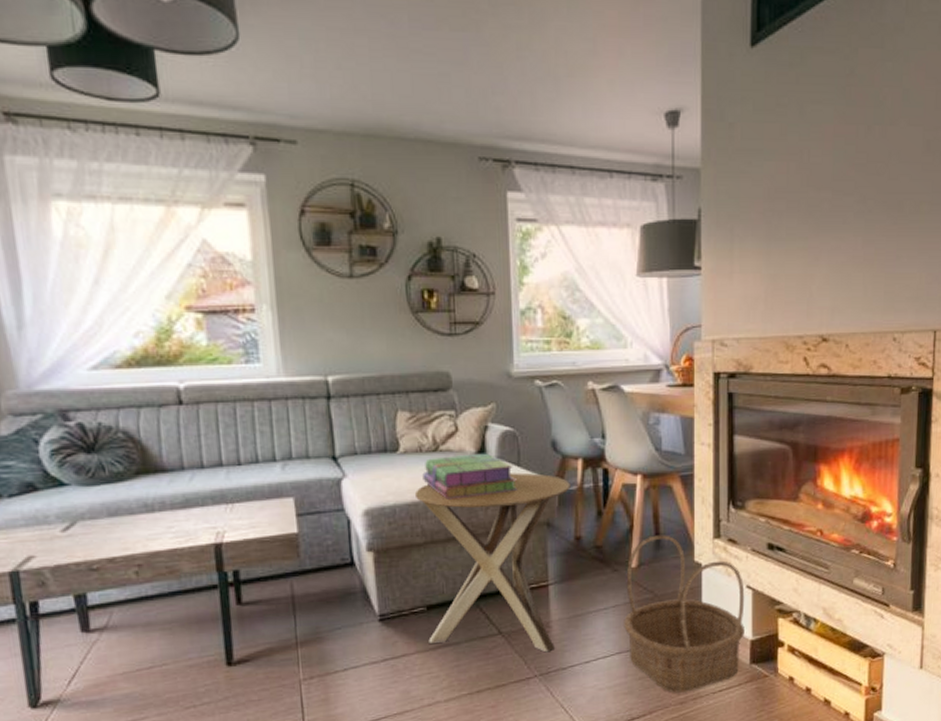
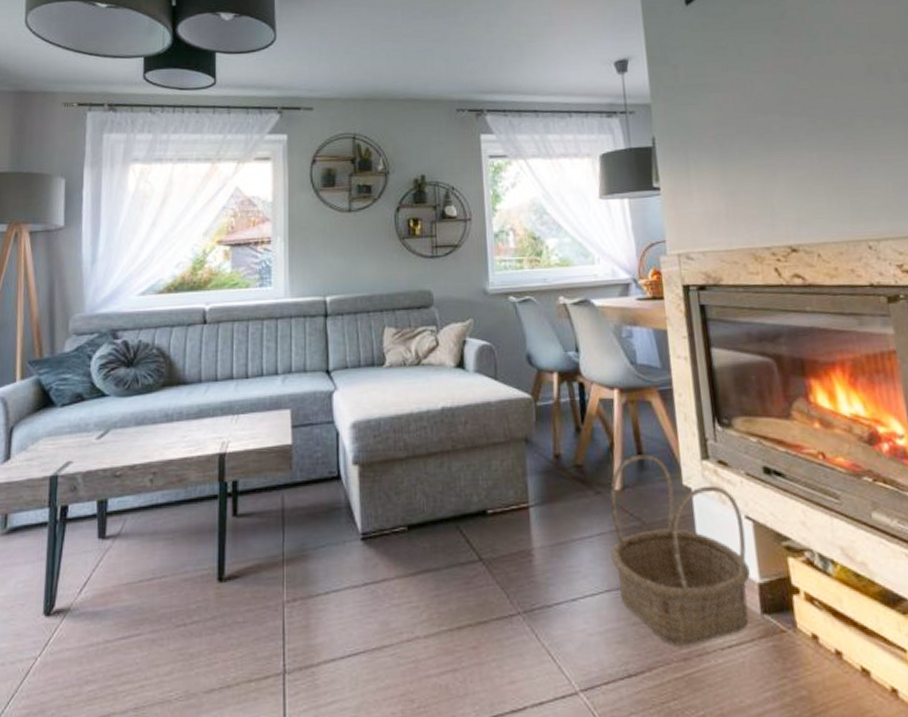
side table: present [414,472,571,653] -> none [398,386,547,585]
stack of books: present [422,453,517,500] -> none [406,367,495,413]

